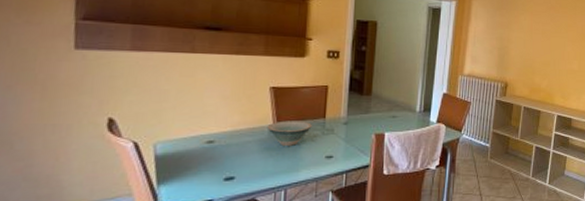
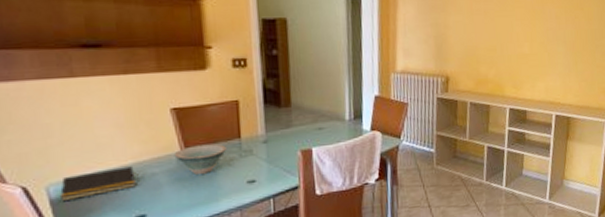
notepad: none [165,133,231,159] -> present [60,166,136,202]

